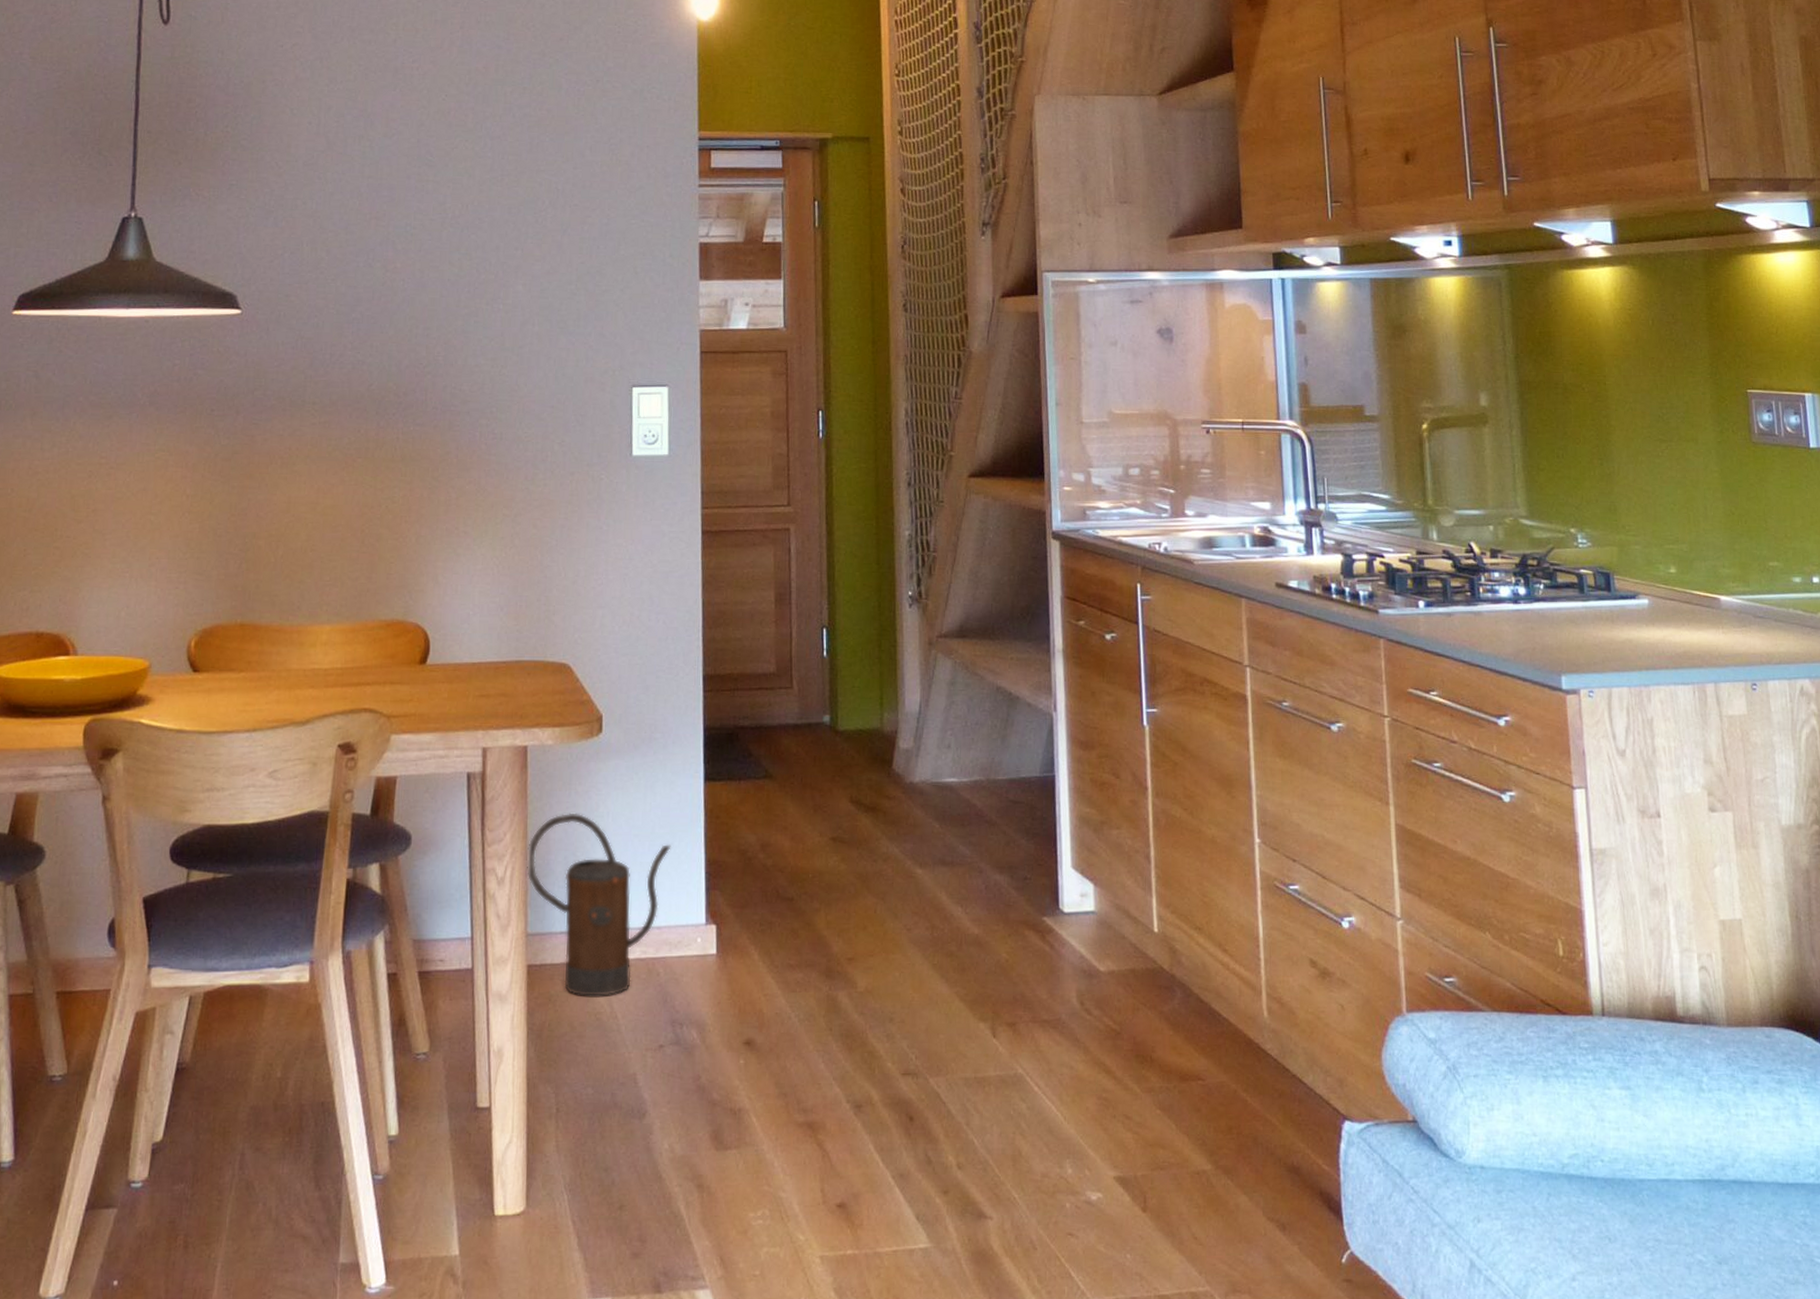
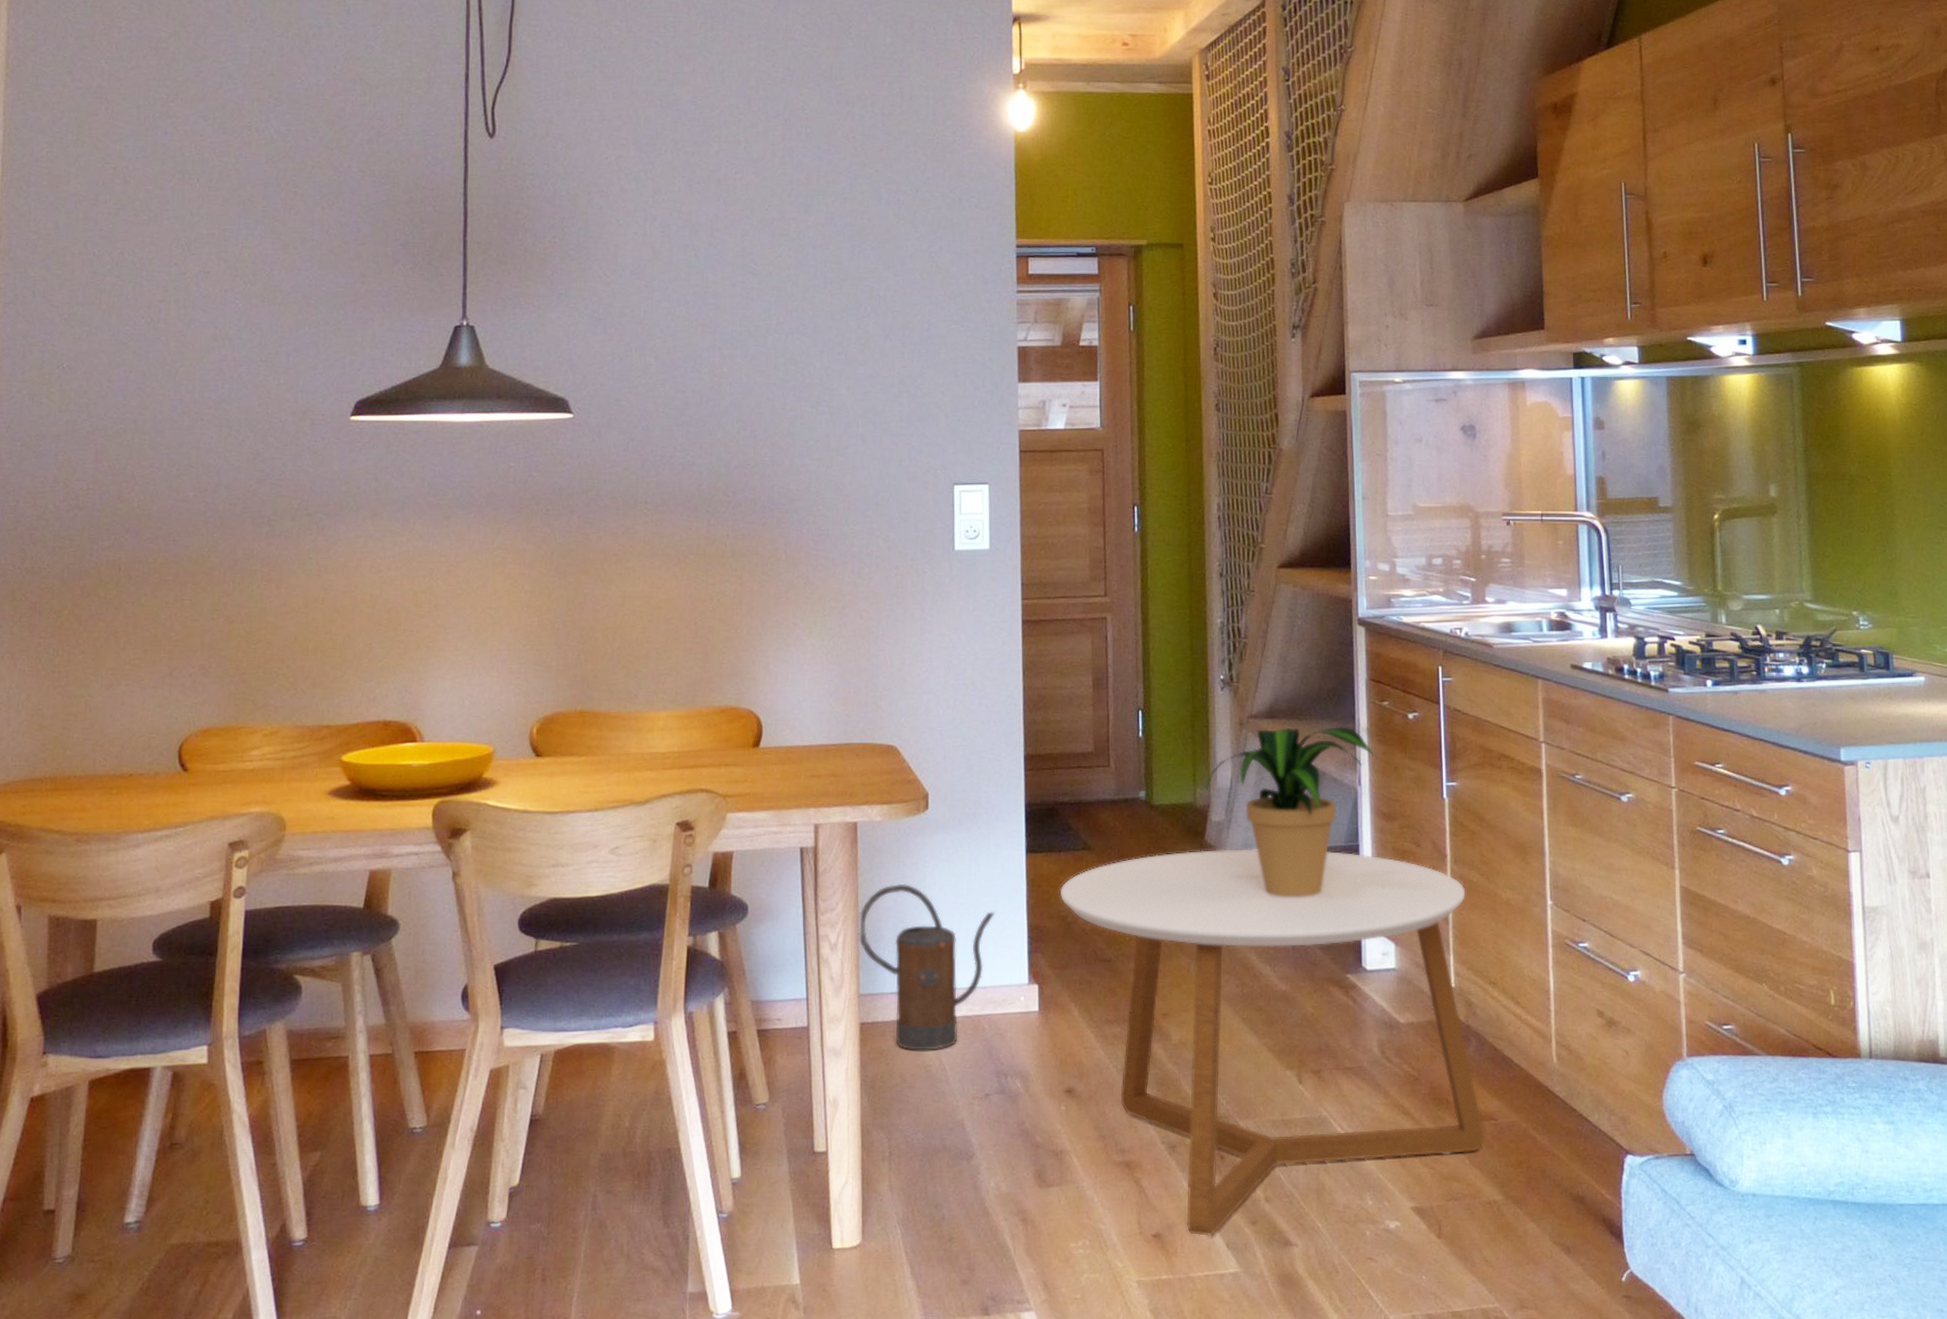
coffee table: none [739,779,1192,1208] -> present [1060,849,1485,1237]
potted plant: none [894,647,1075,832] -> present [1206,726,1378,897]

